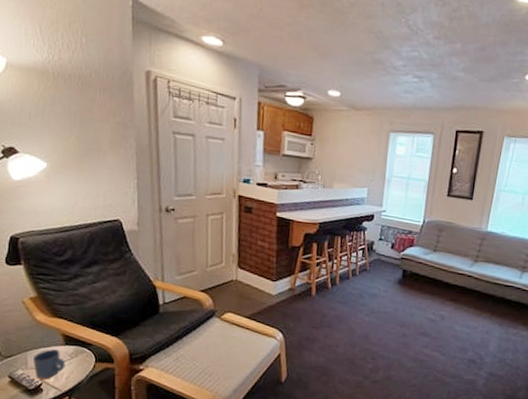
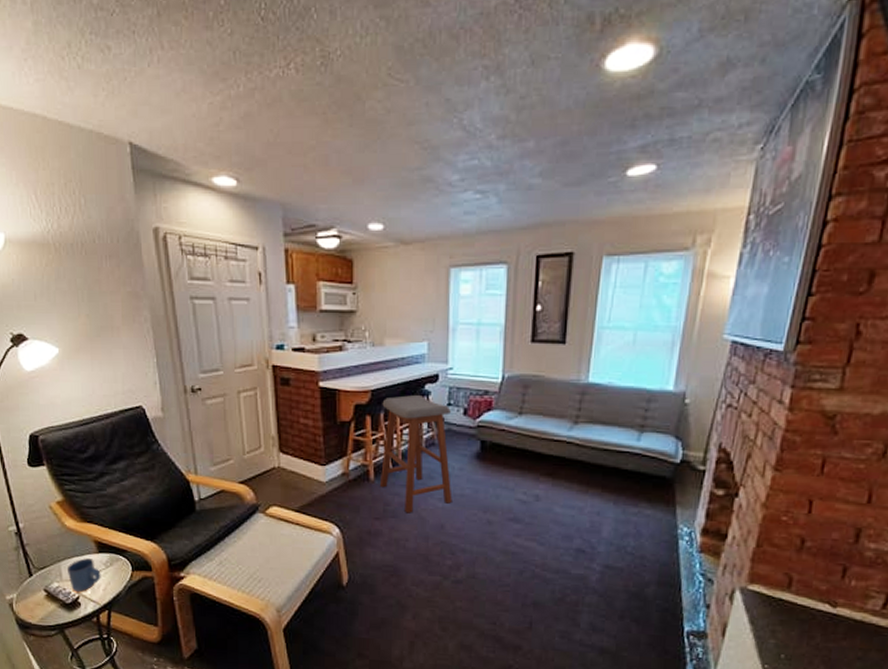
stool: none [320,229,382,325] -> present [381,394,452,513]

